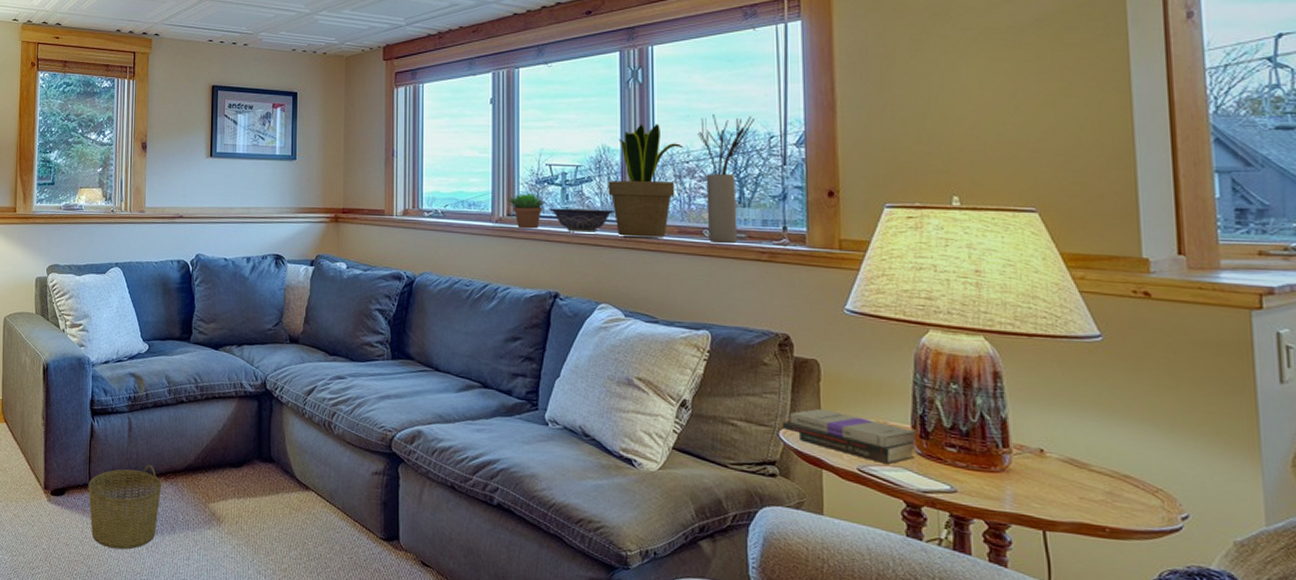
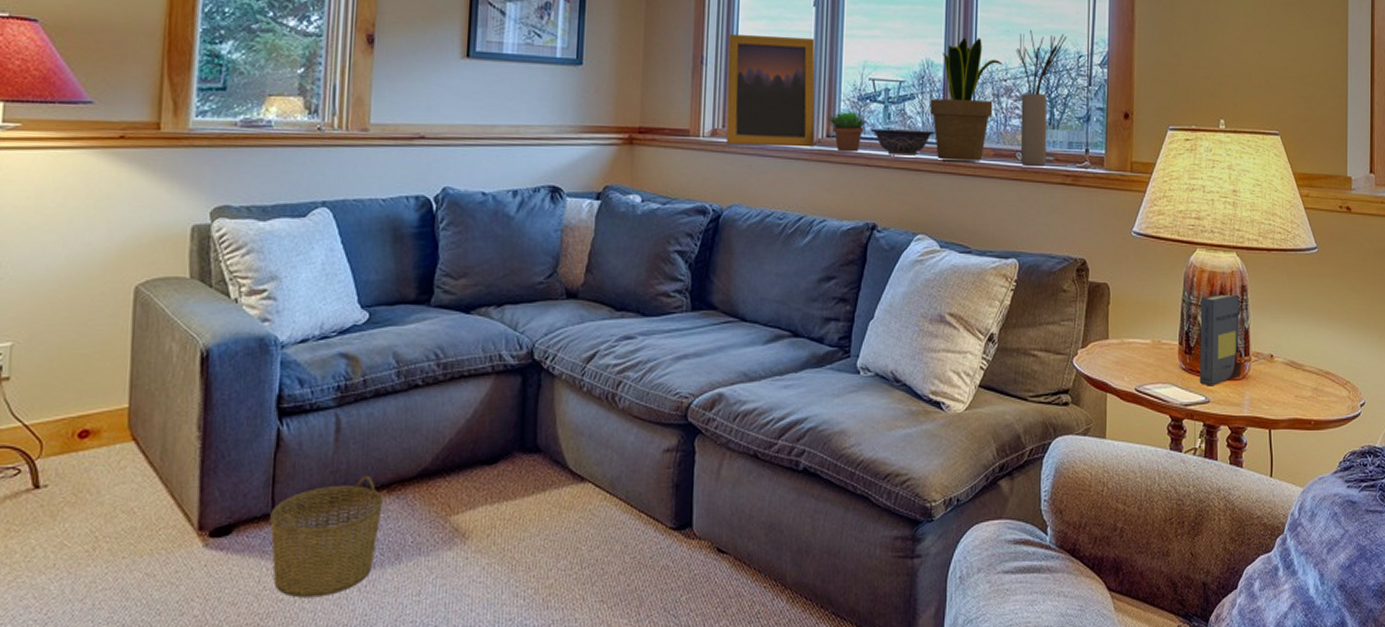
picture frame: none [415,130,495,225] -> present [726,34,815,148]
books: present [783,408,917,465] -> none [1076,332,1182,383]
book: none [938,378,999,476] -> present [1199,293,1241,387]

